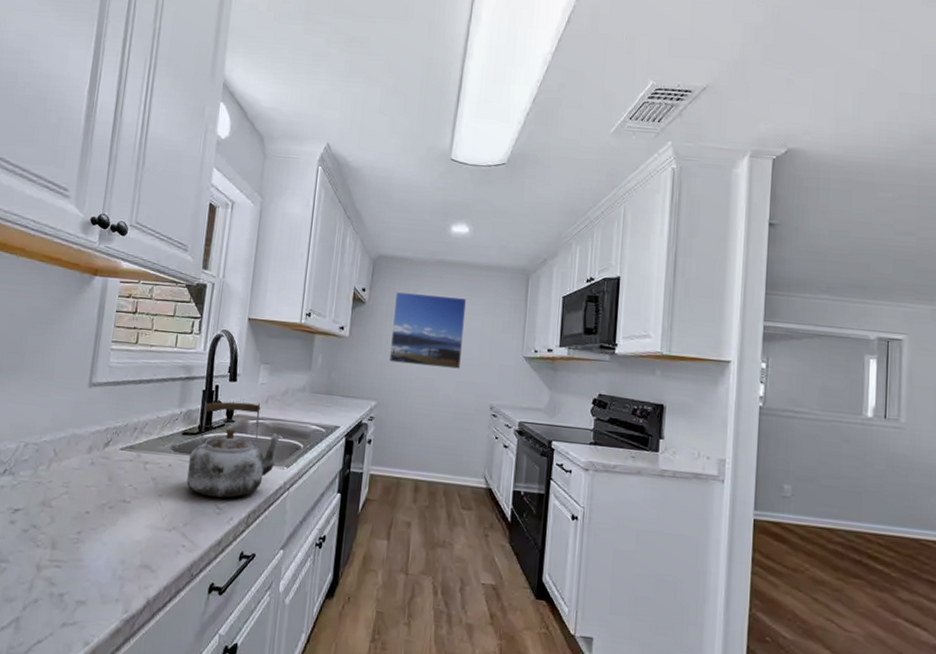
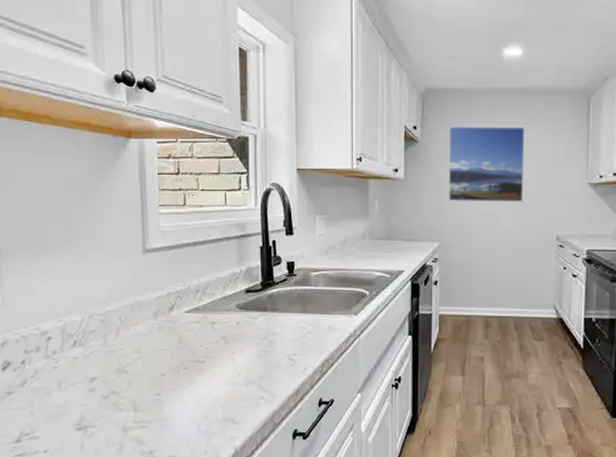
kettle: present [186,401,283,498] -> none [256,255,347,350]

